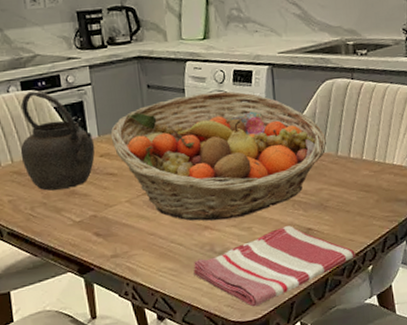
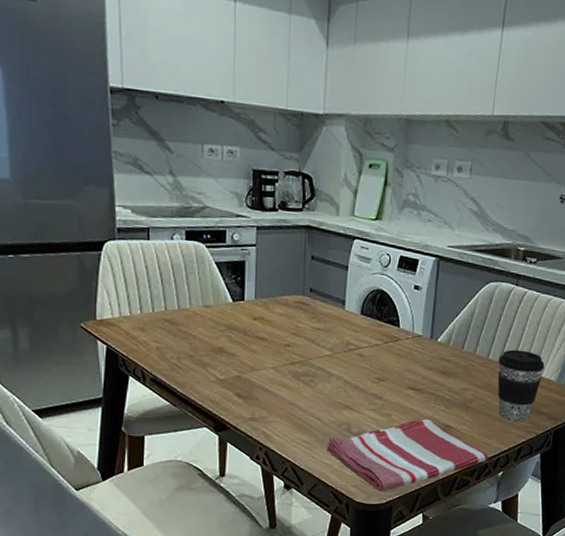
kettle: present [20,91,95,191] -> none [175,242,250,345]
fruit basket: present [110,91,327,221] -> none [267,273,481,403]
coffee cup: none [347,141,394,213] -> present [497,349,545,421]

